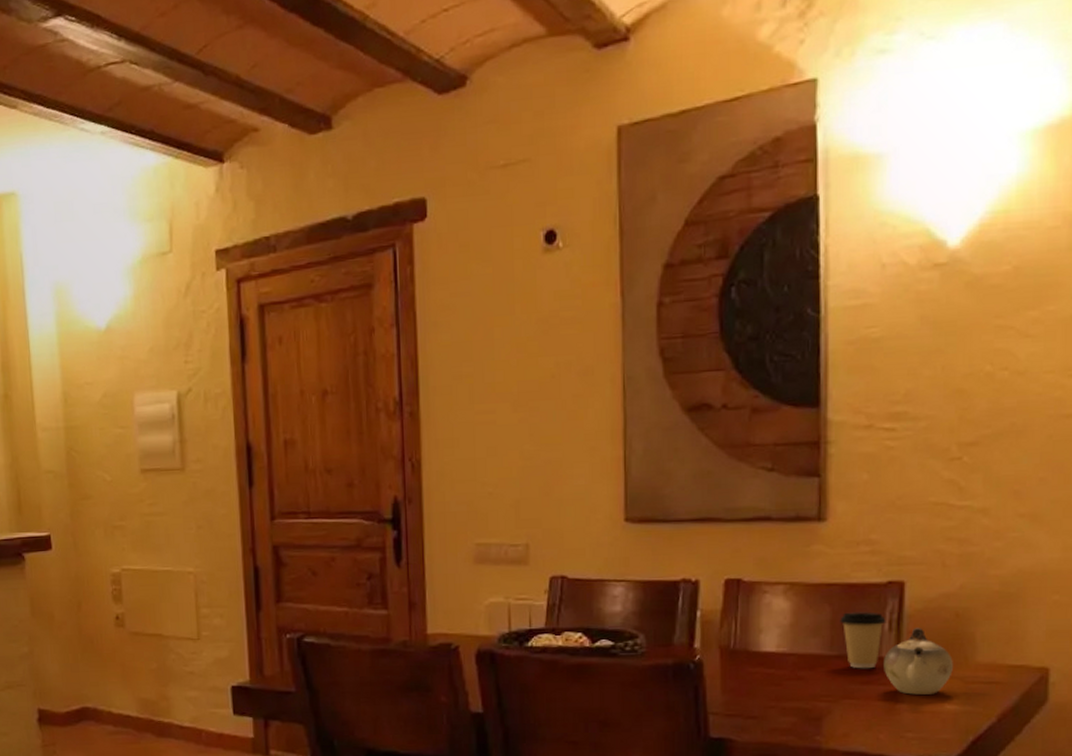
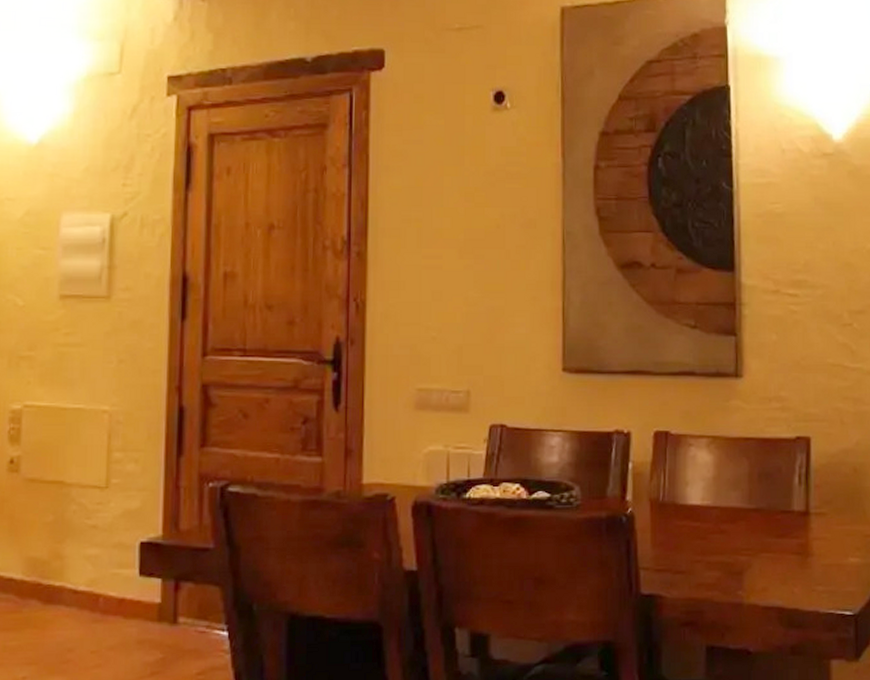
coffee cup: present [840,612,886,669] -> none [756,466,796,522]
teapot: present [882,628,953,695] -> none [794,482,854,548]

